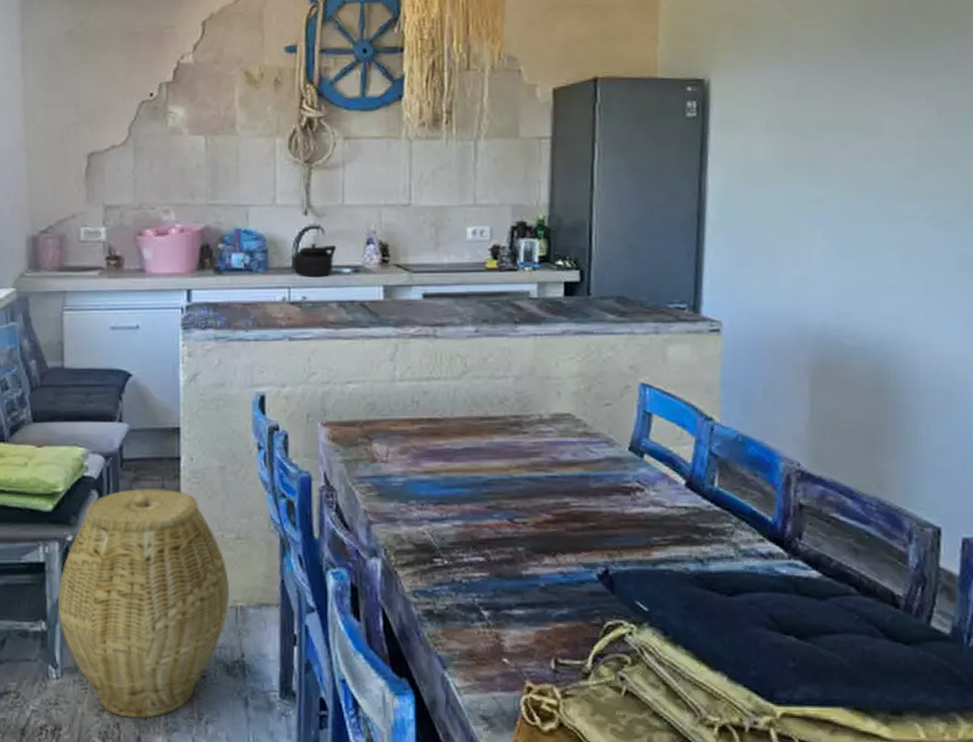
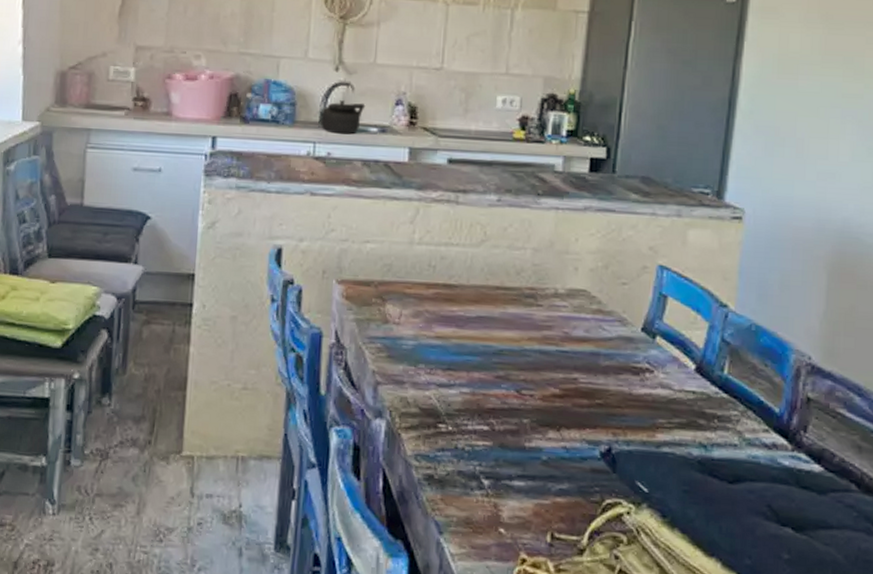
woven basket: present [58,488,230,718] -> none [59,331,233,561]

